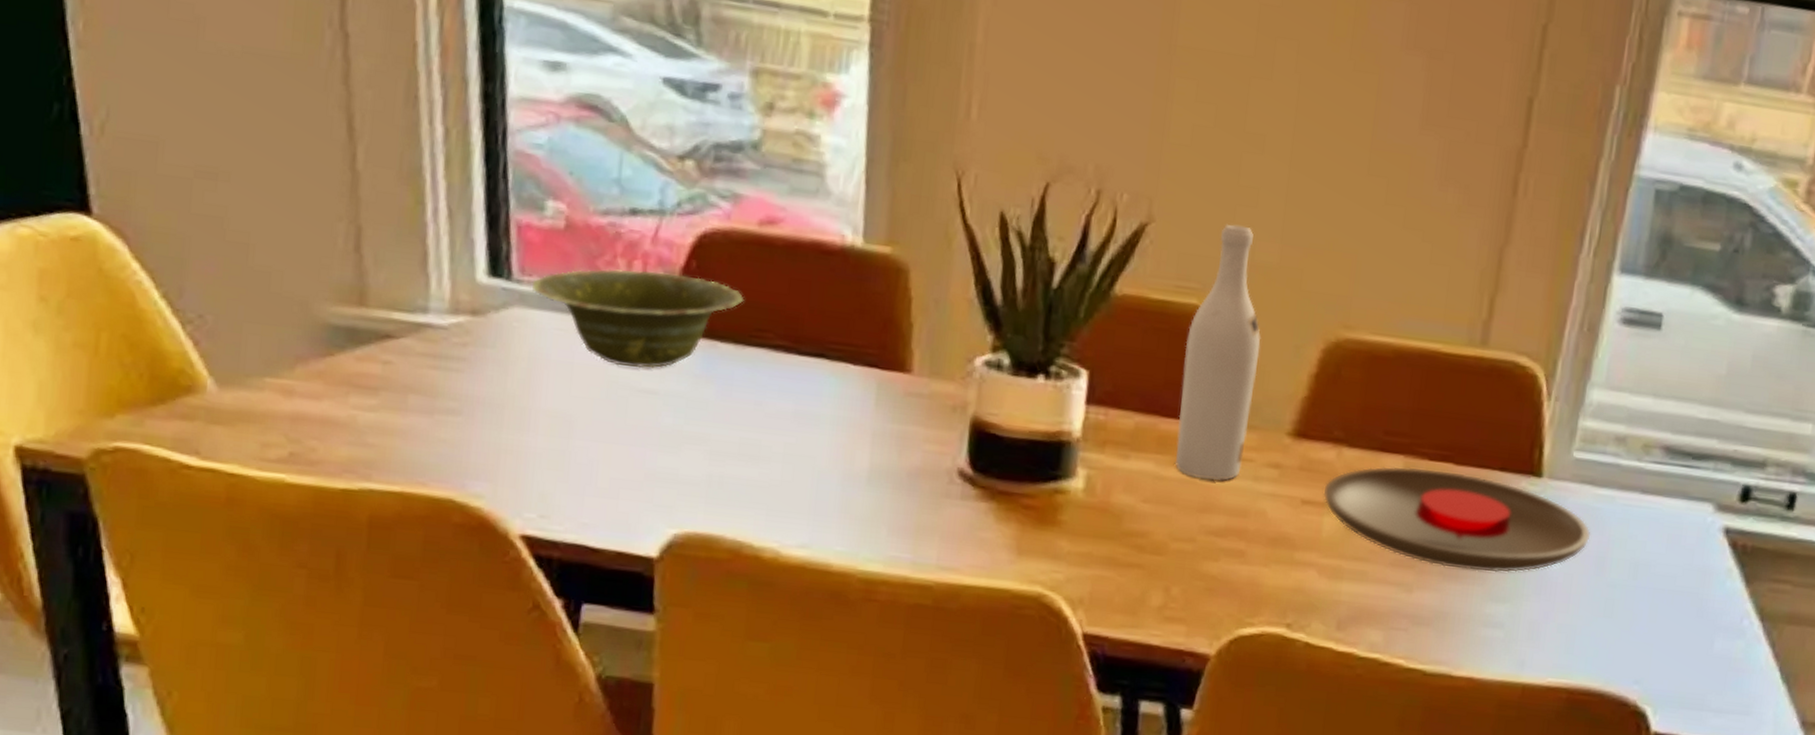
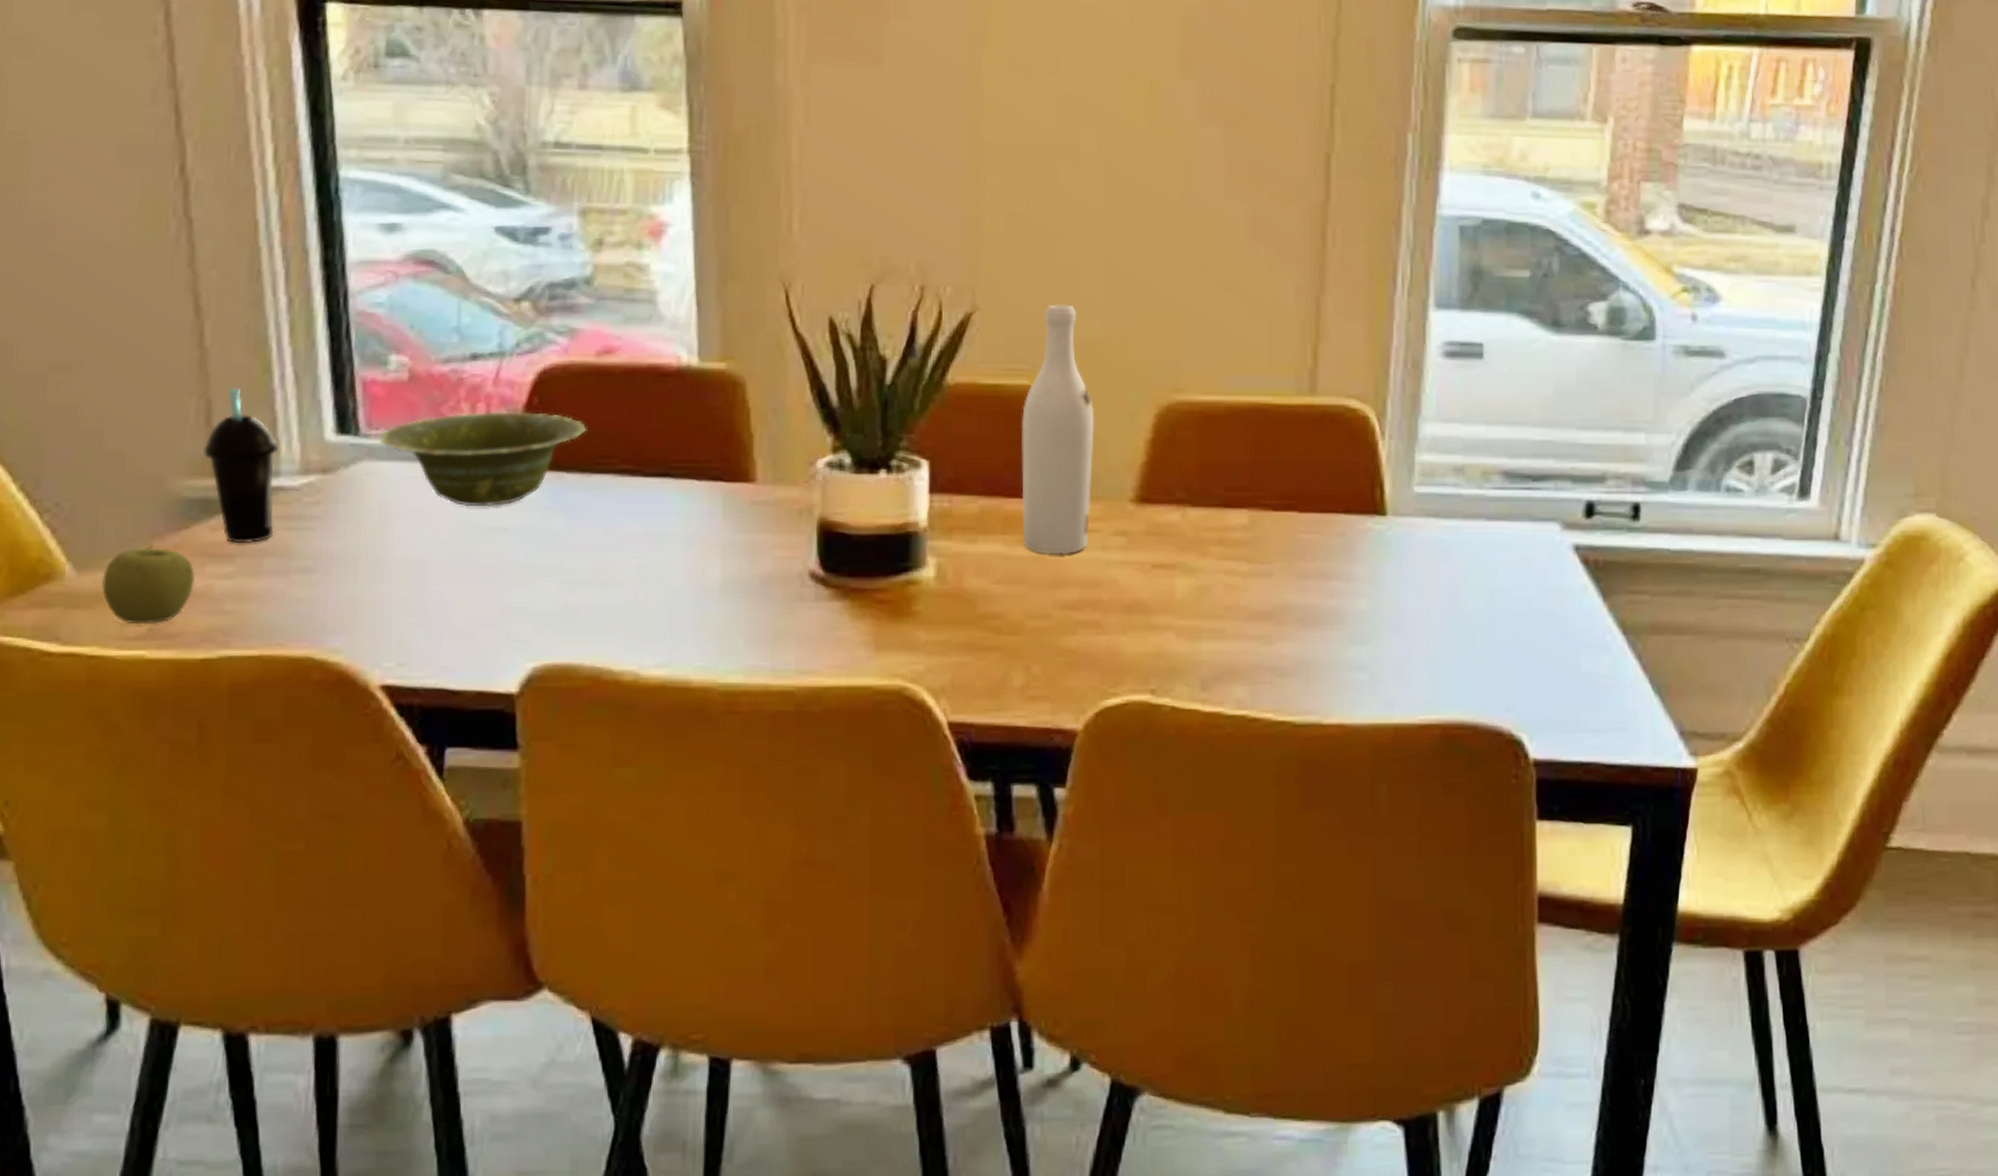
apple: none [244,370,339,449] -> present [102,548,196,625]
cup: none [351,216,428,378] -> present [203,387,278,543]
plate: present [1323,466,1591,573] -> none [1172,519,1442,617]

